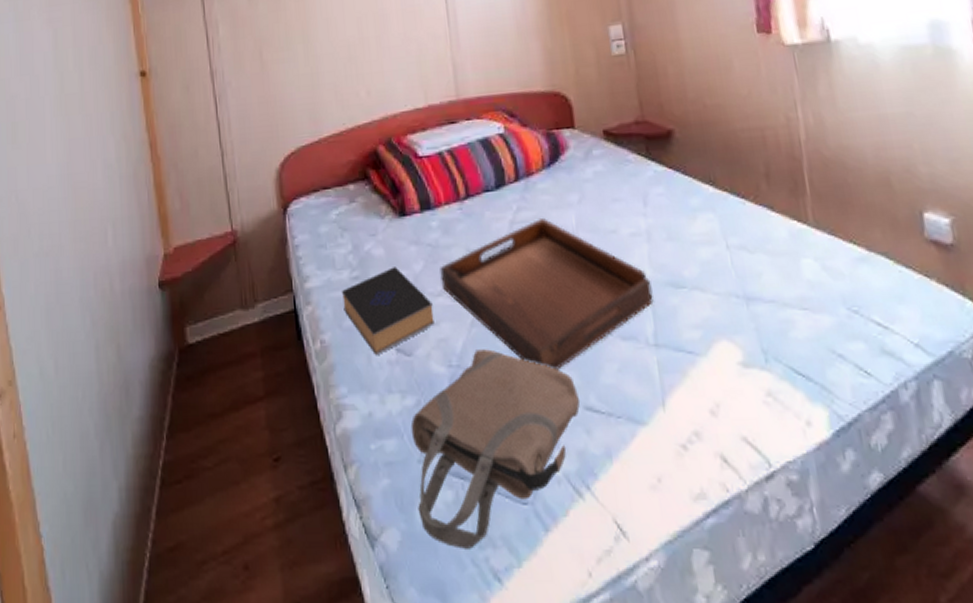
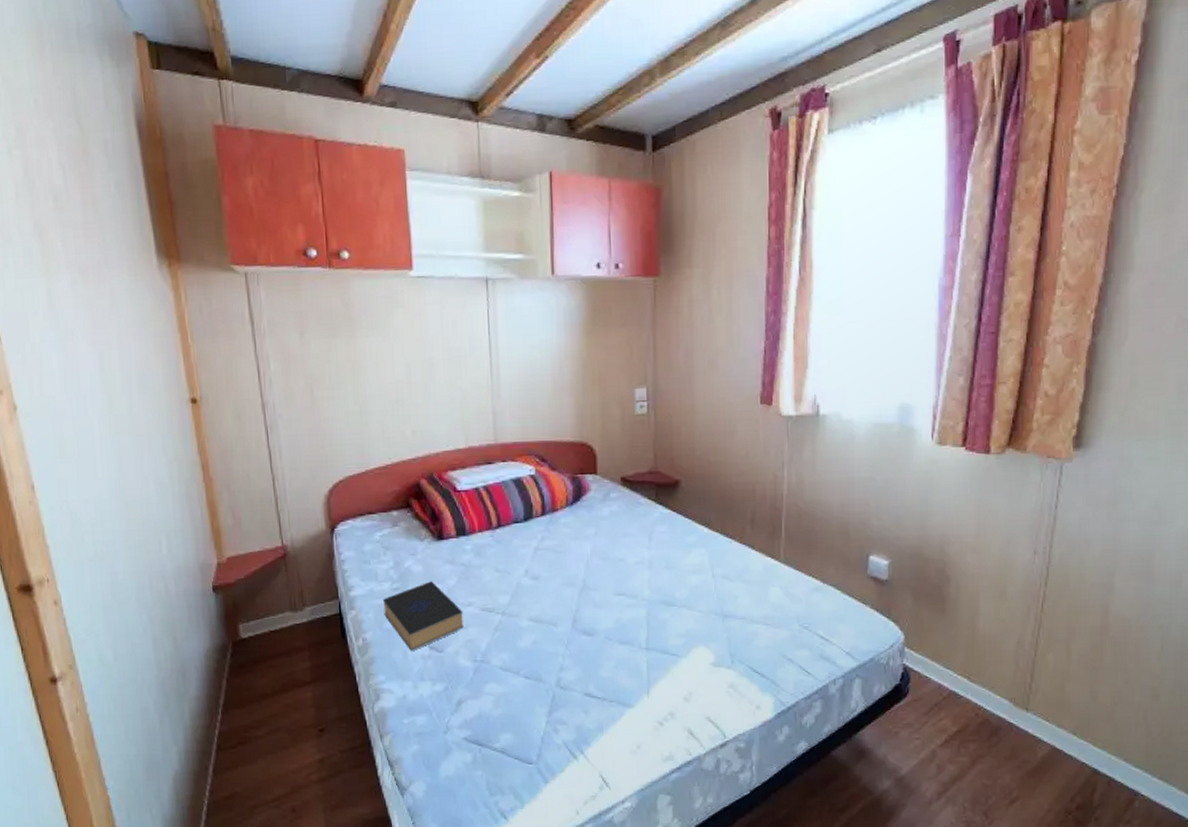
tote bag: present [410,349,581,549] -> none [439,649,582,796]
serving tray: present [440,217,654,370] -> none [471,546,649,666]

